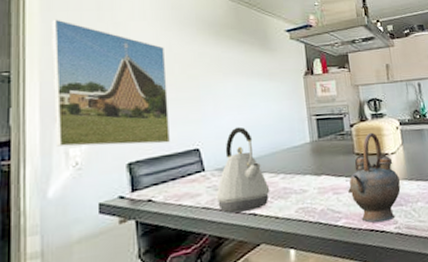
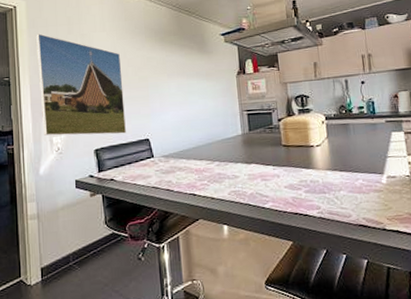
kettle: present [216,126,270,213] -> none [162,120,207,193]
teapot: present [348,132,401,223] -> none [275,126,324,208]

